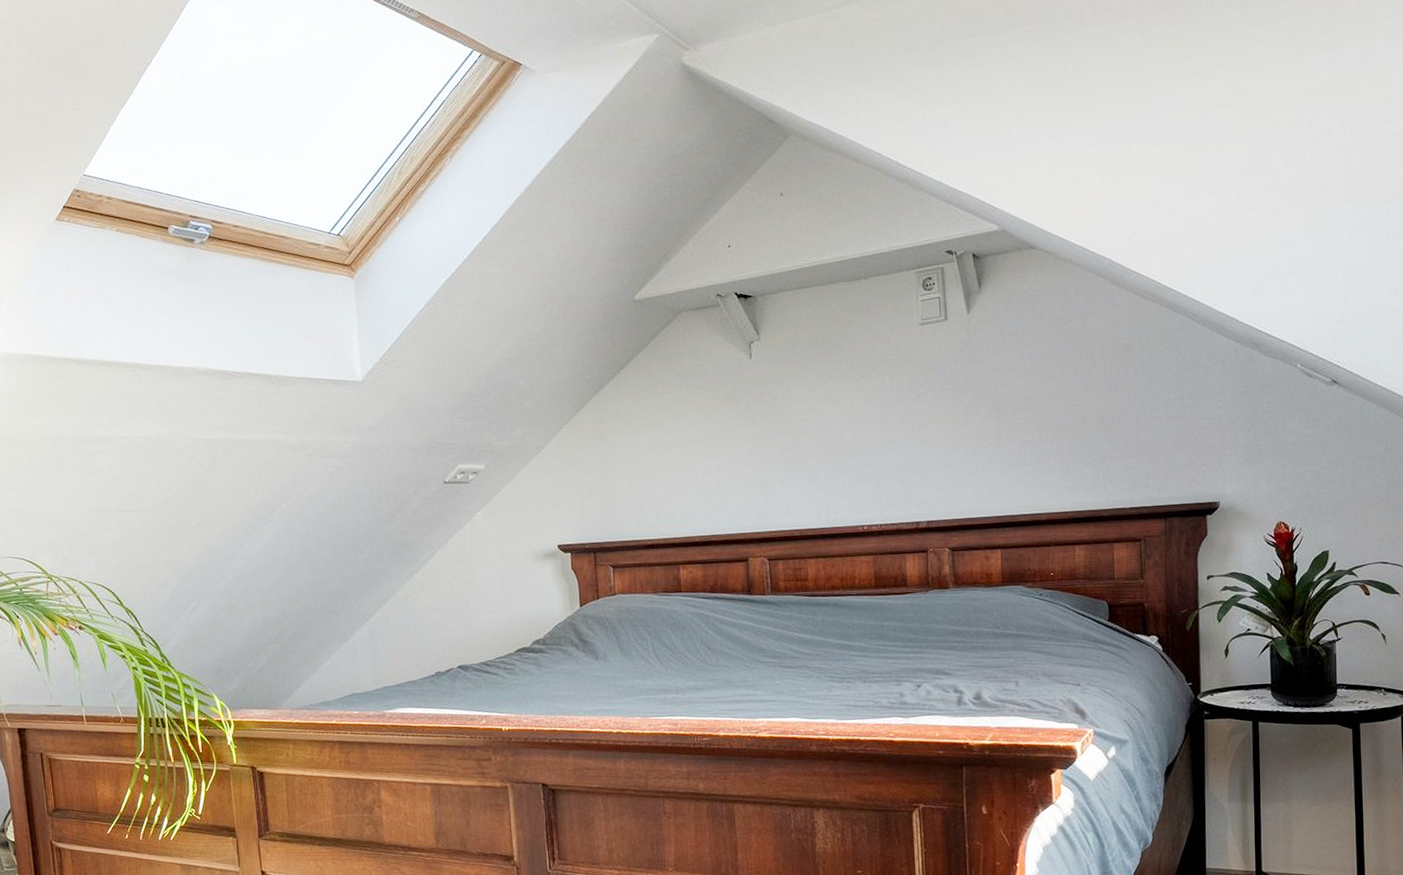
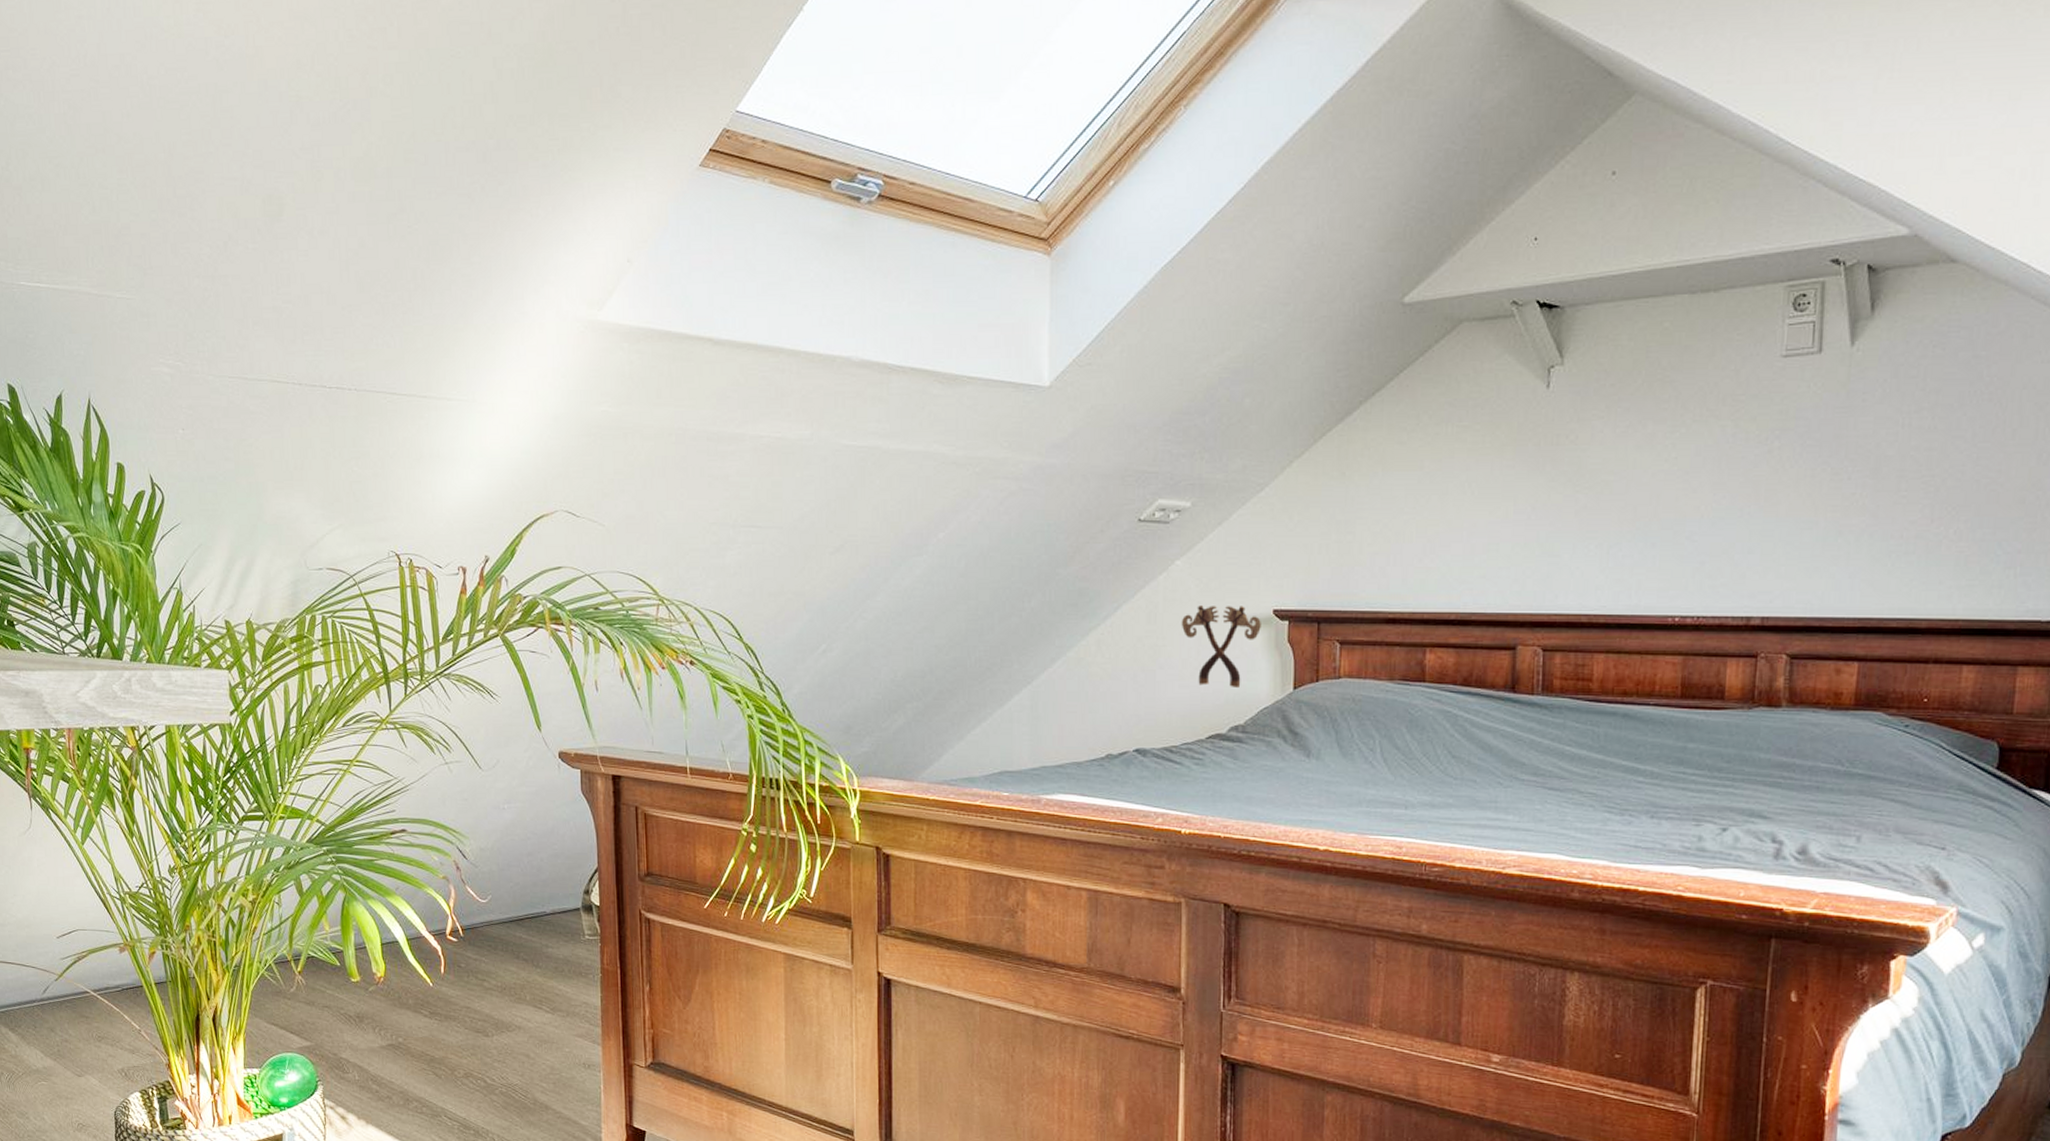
decorative ornament: none [485,544,550,610] -> present [1181,606,1261,689]

